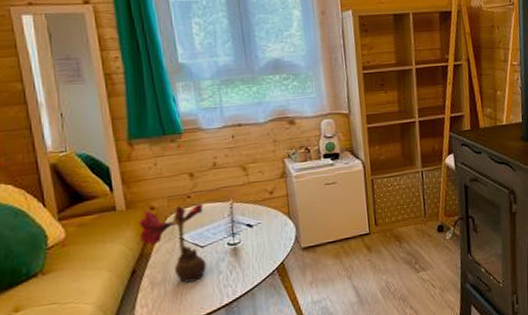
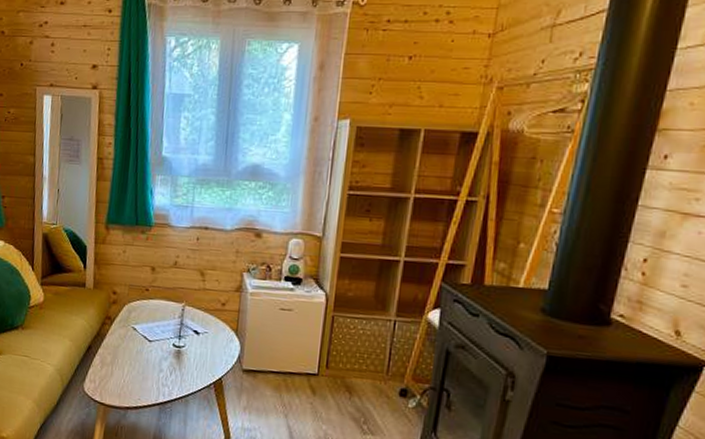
flower: present [139,203,207,283] -> none [99,293,159,372]

